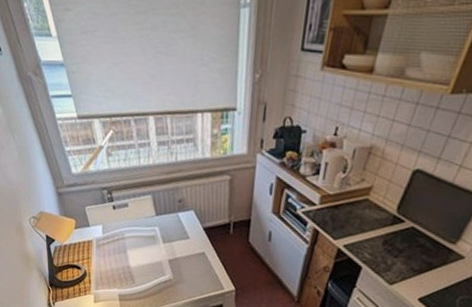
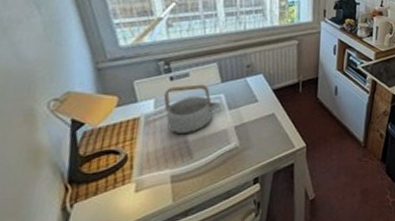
teapot: none [109,215,156,261] -> present [163,84,221,135]

